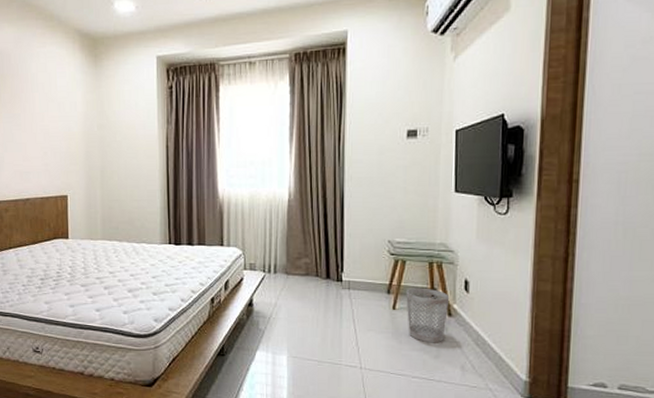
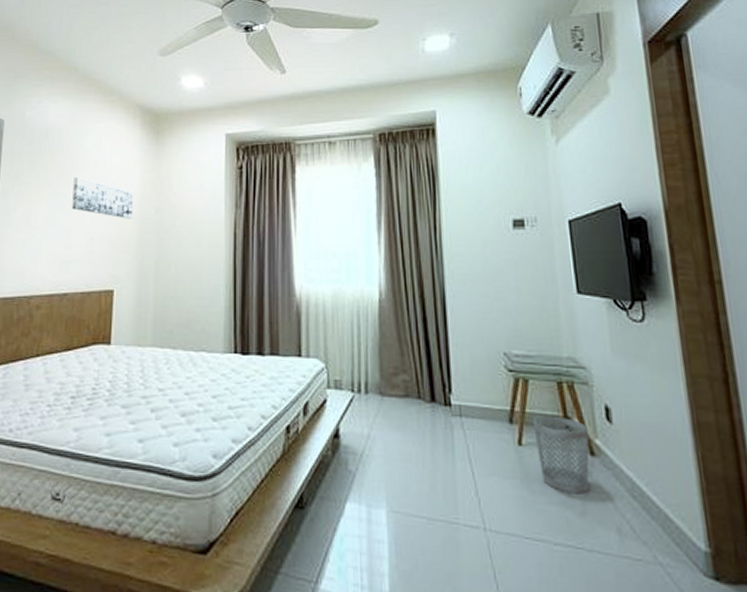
wall art: none [25,98,79,135] -> present [72,176,134,219]

